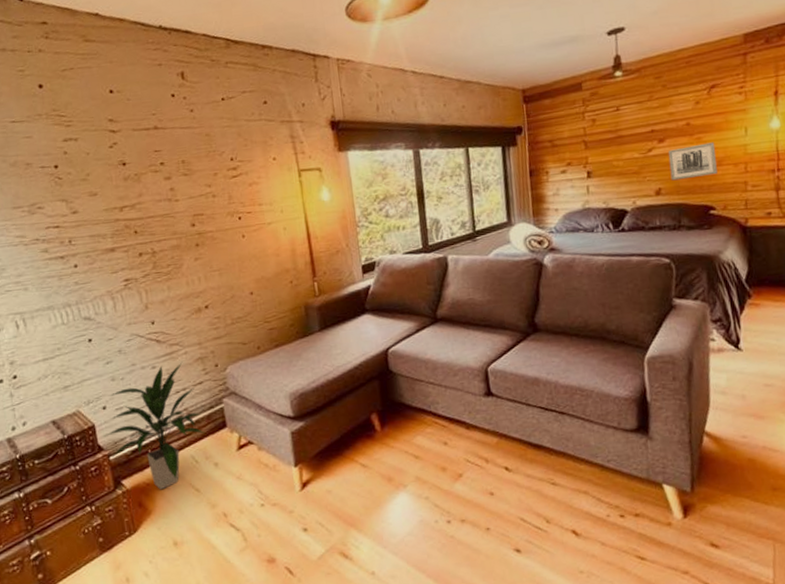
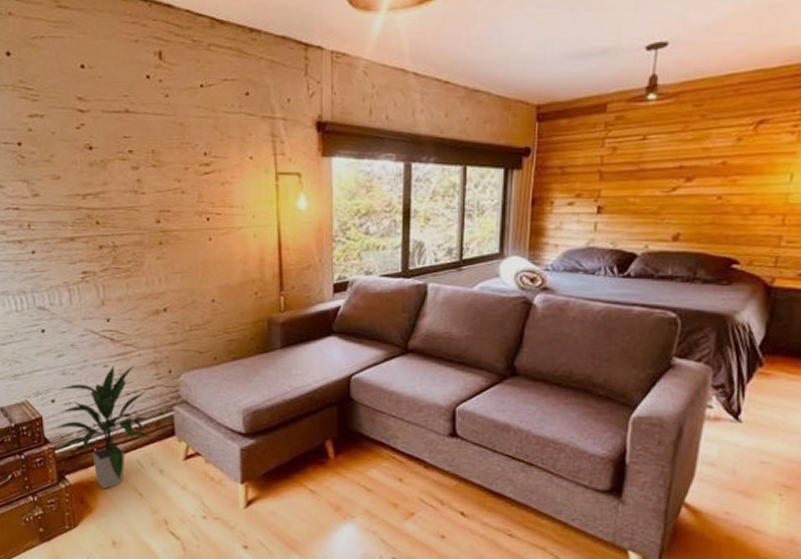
wall art: present [667,142,718,181] -> none [693,187,752,227]

